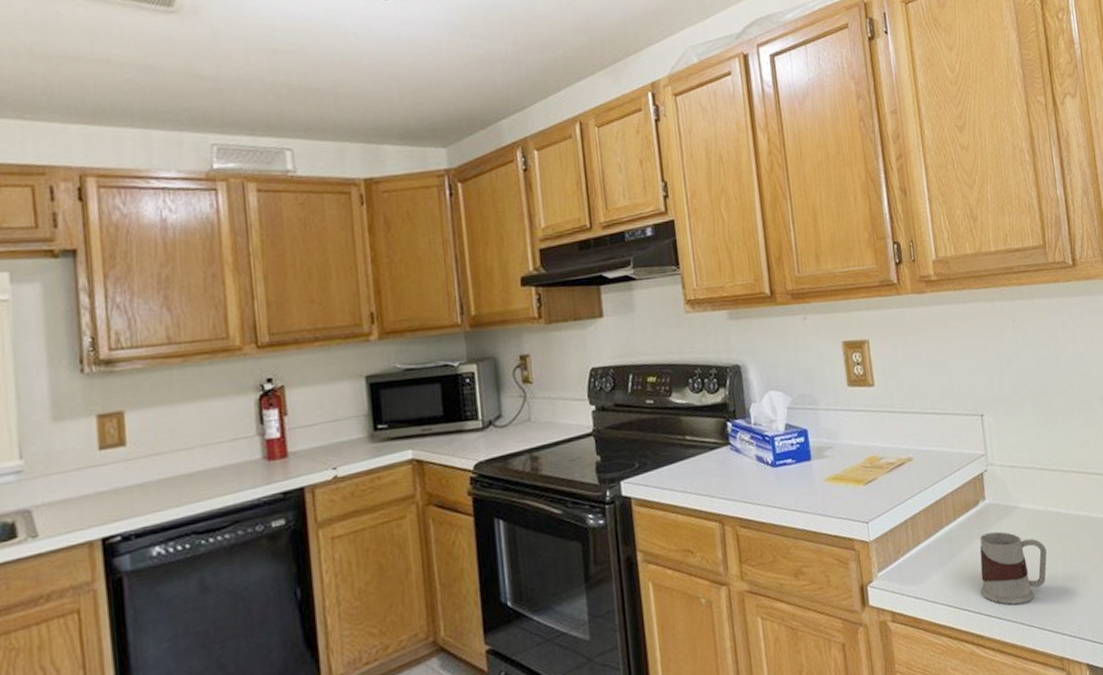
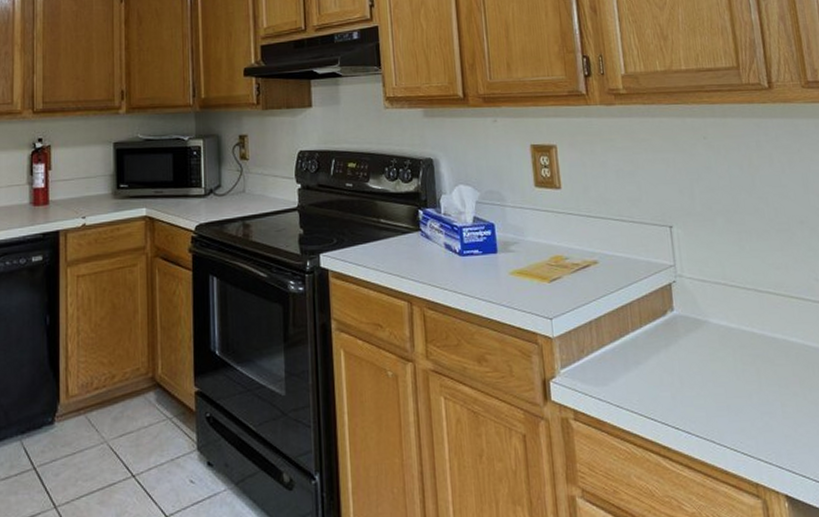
mug: present [980,531,1047,605] -> none [667,344,740,421]

